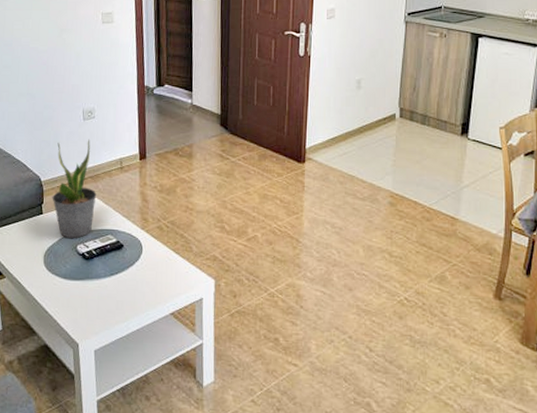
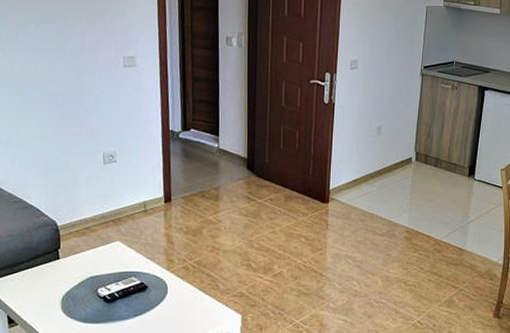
potted plant: present [52,139,97,238] -> none [69,183,119,282]

